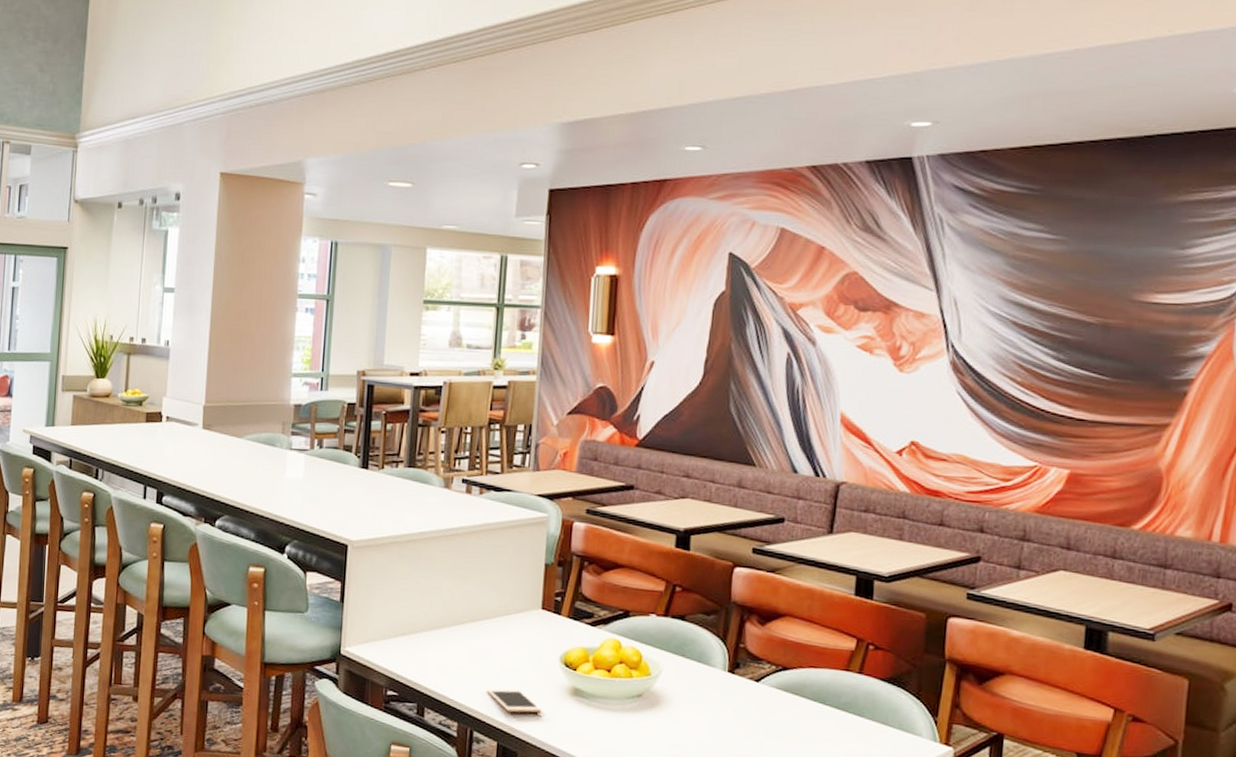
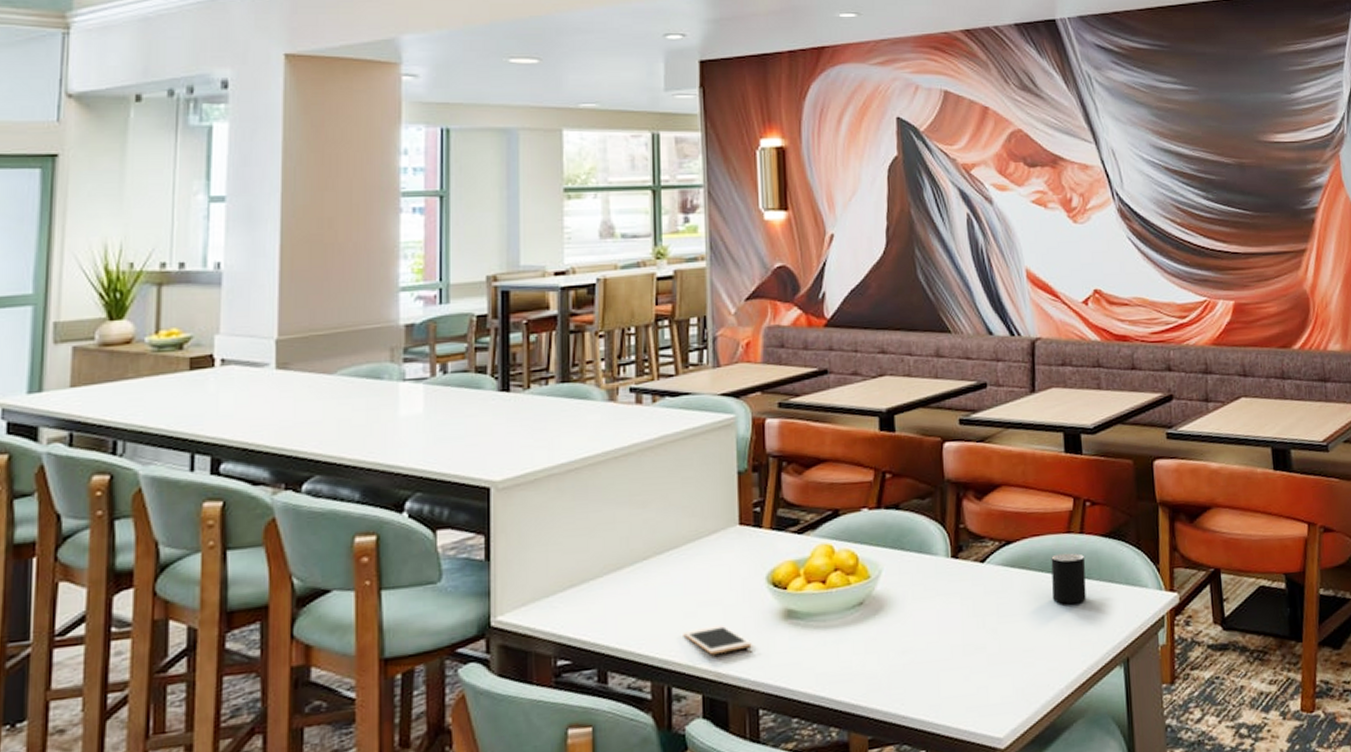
cup: none [821,688,861,736] -> present [1051,552,1086,604]

